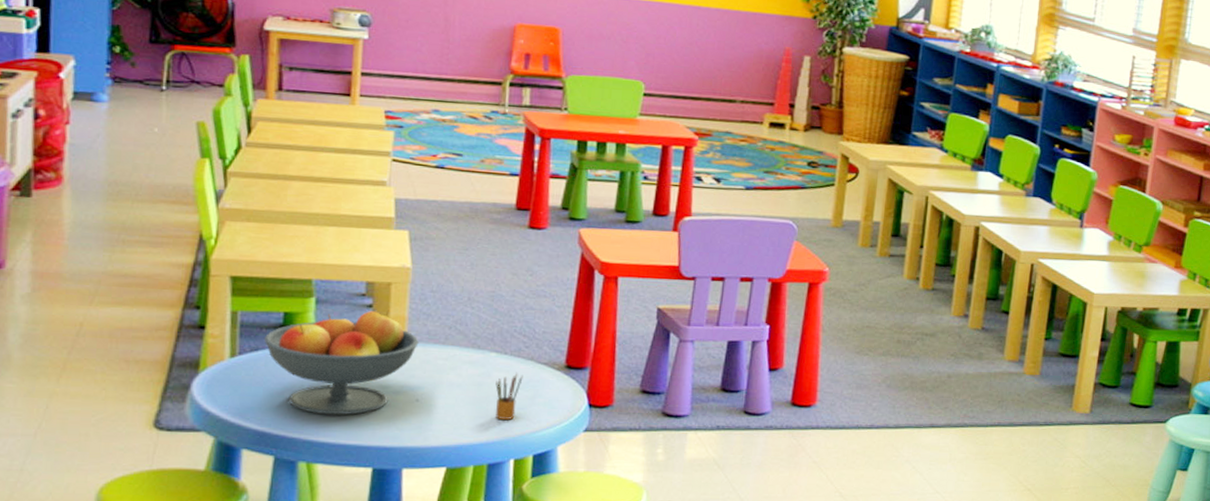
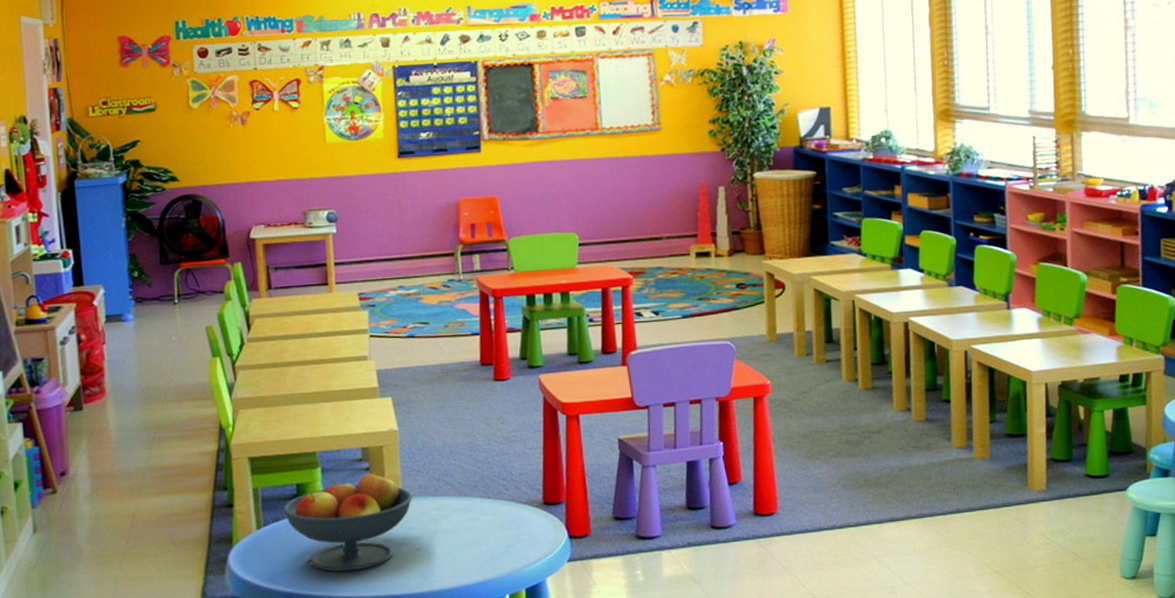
pencil box: present [495,372,523,420] -> none [484,513,507,559]

